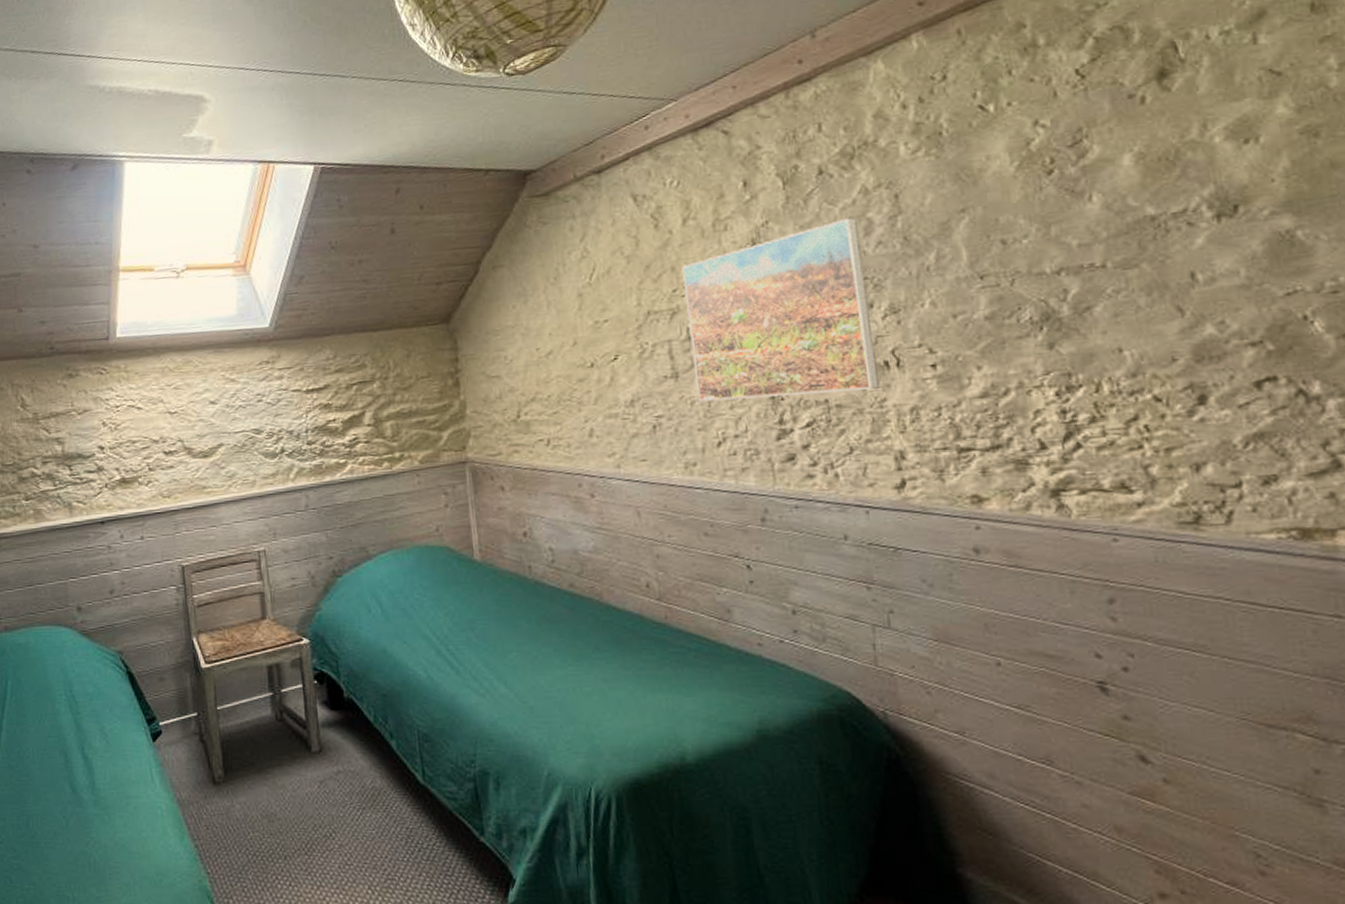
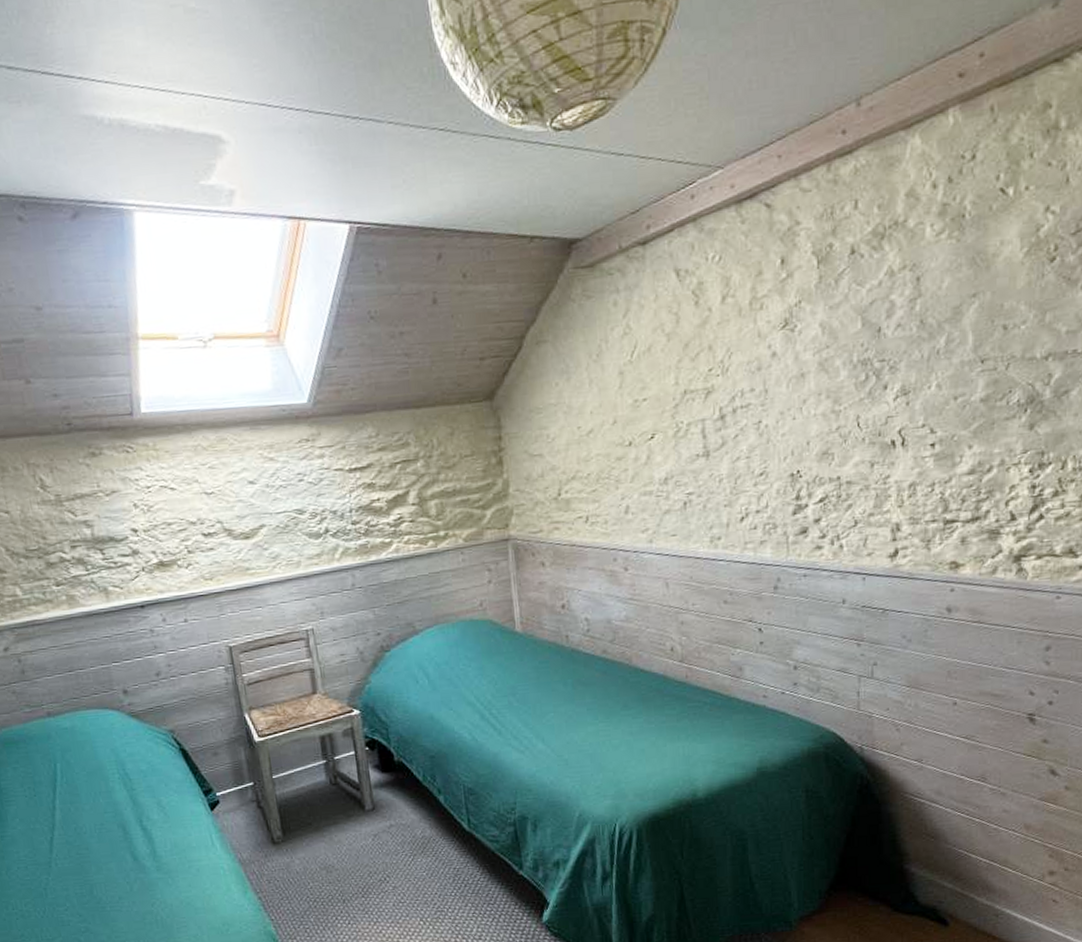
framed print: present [681,218,879,402] -> none [718,300,885,479]

